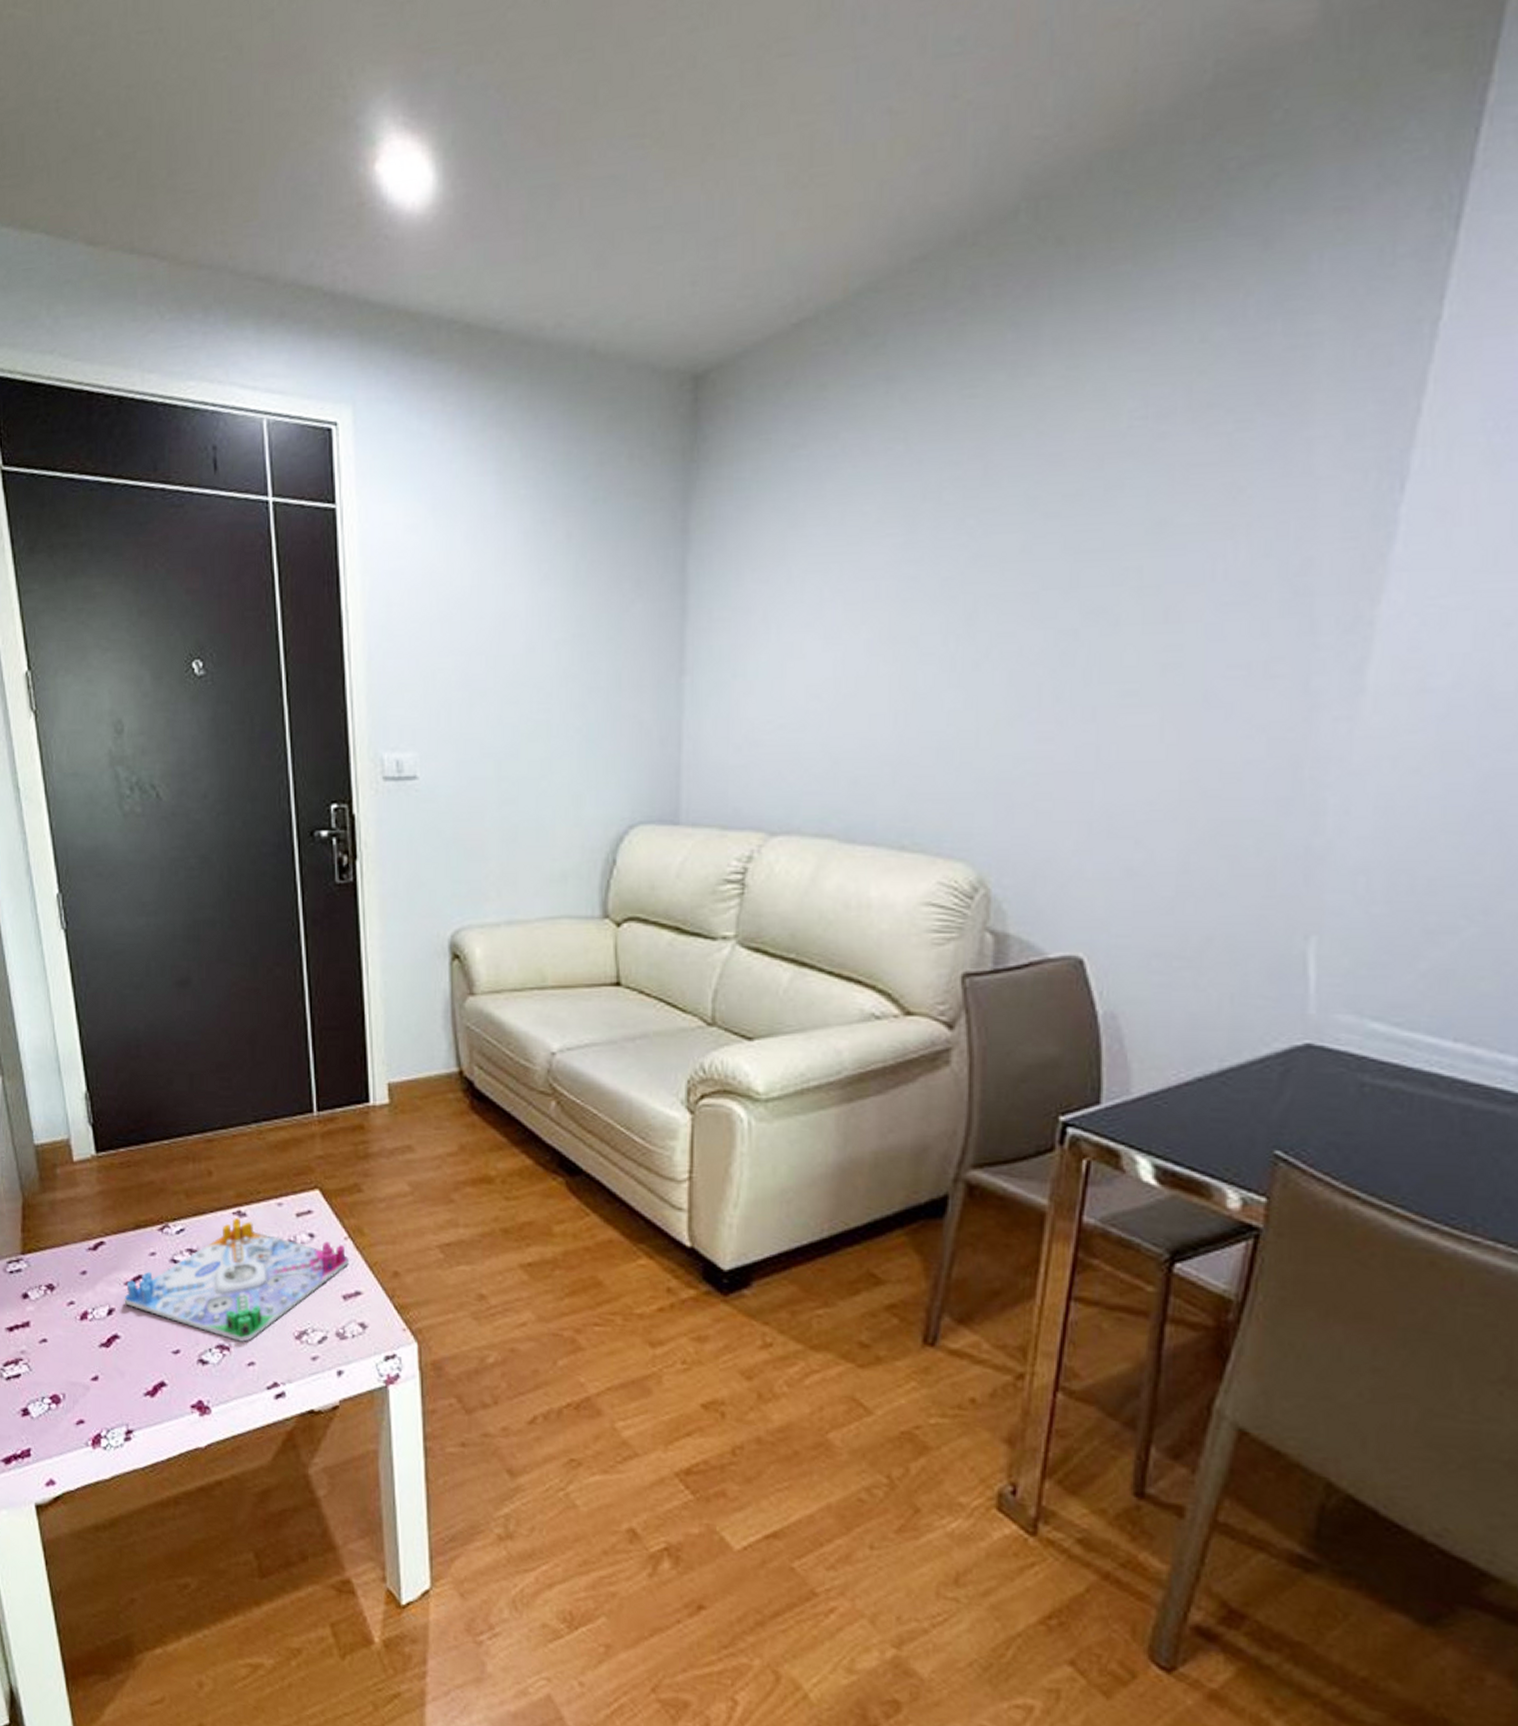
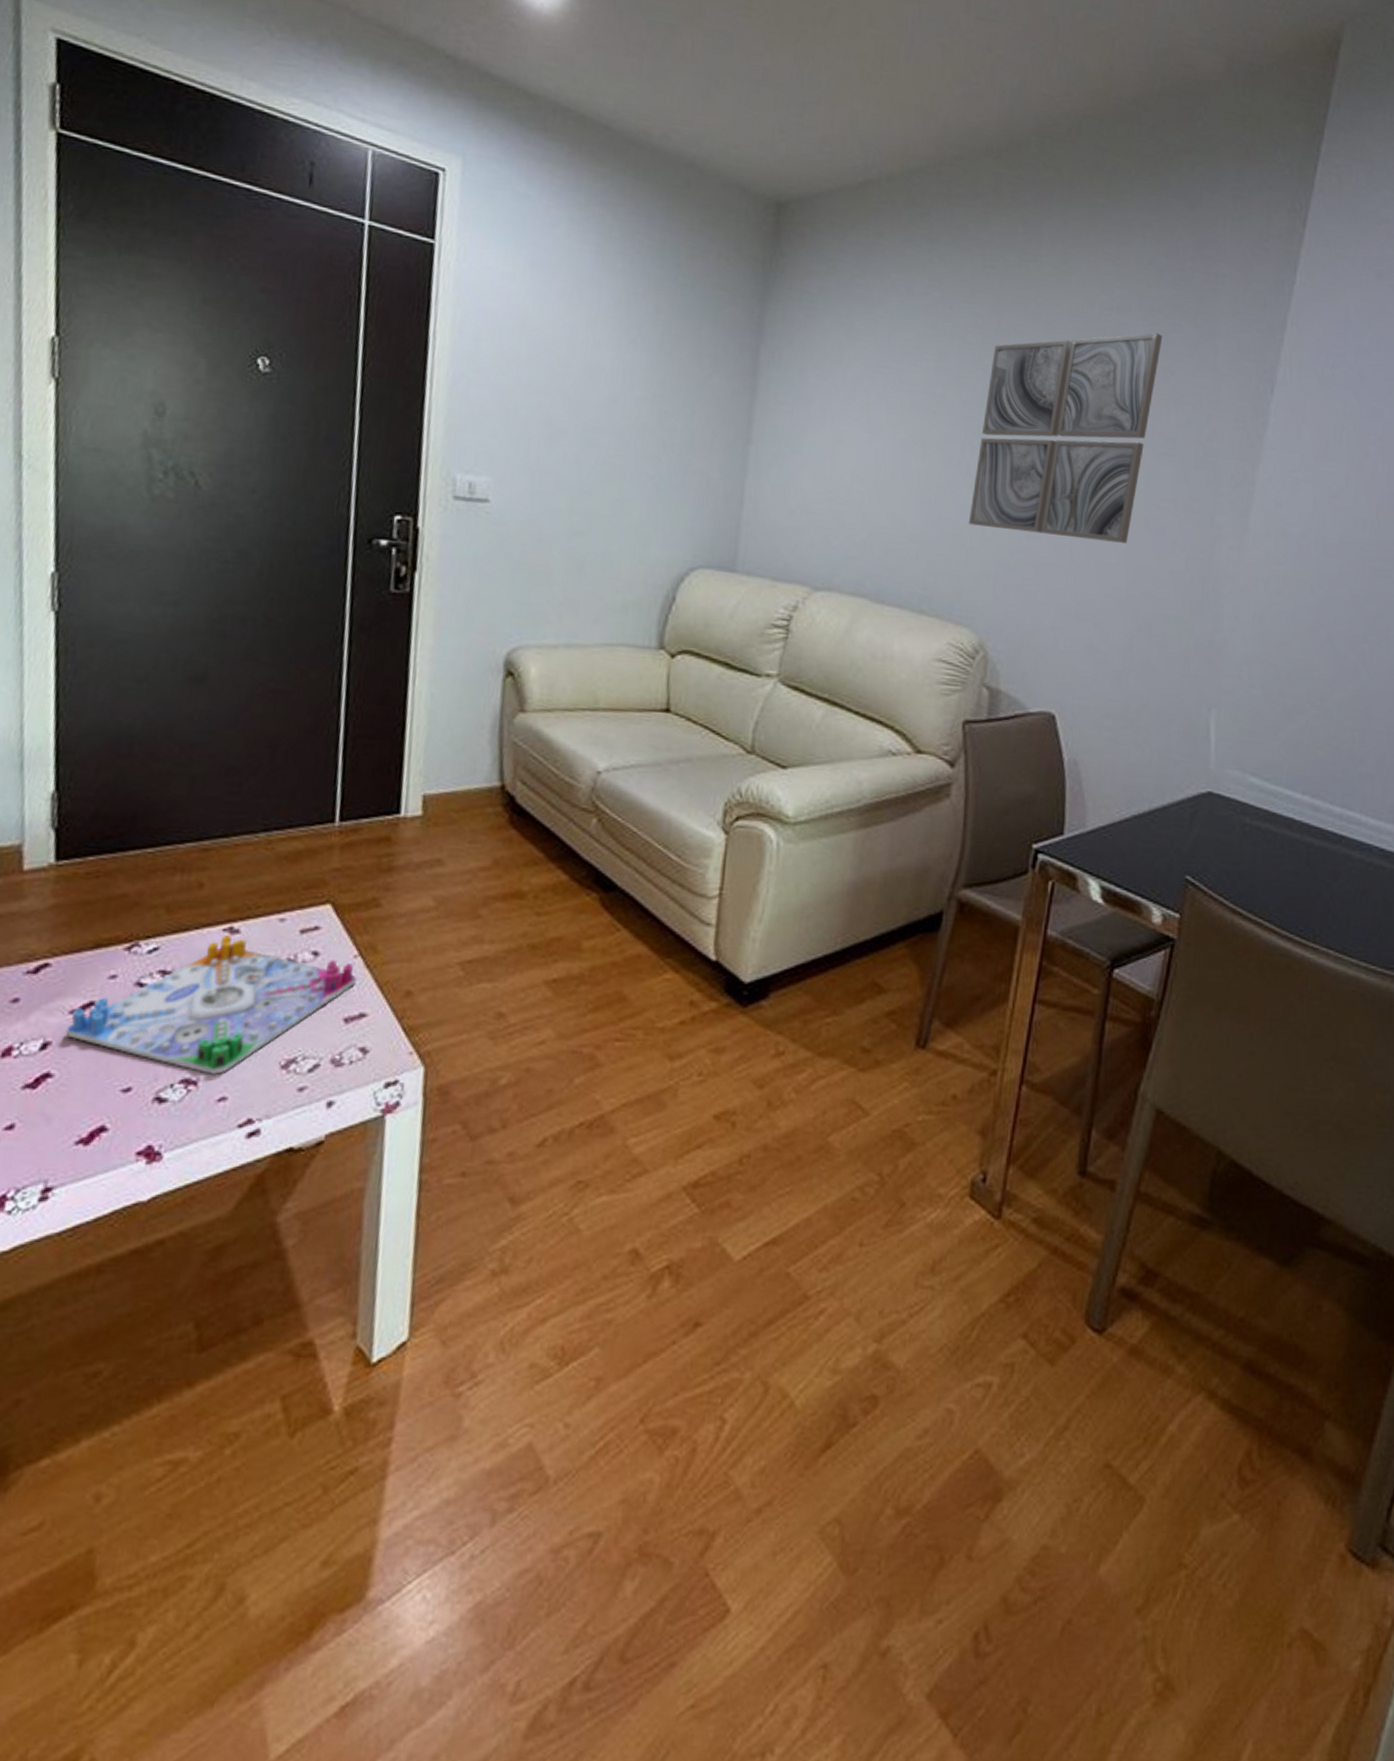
wall art: none [956,436,1225,735] -> present [968,332,1163,544]

